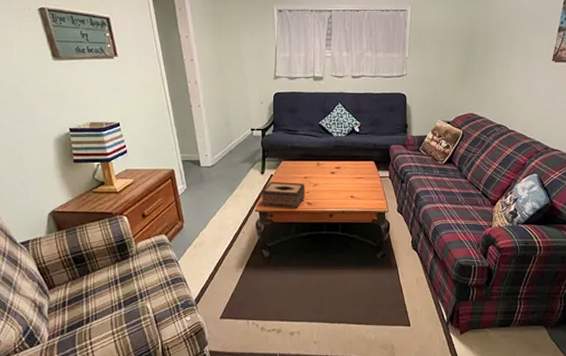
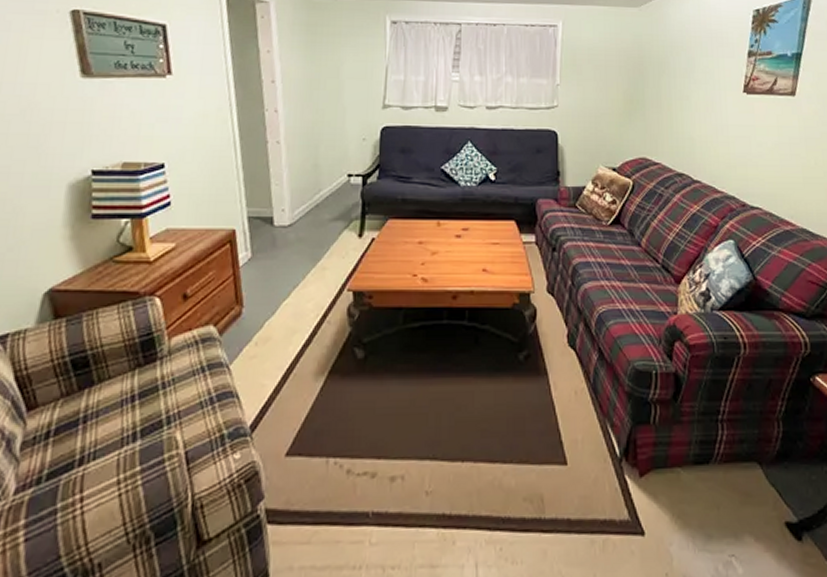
tissue box: present [261,181,305,207] -> none [357,247,420,285]

